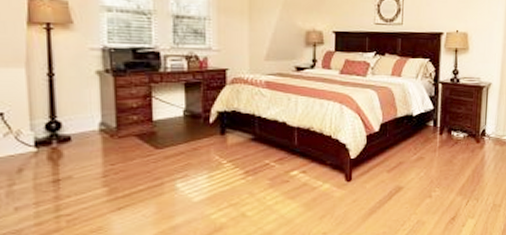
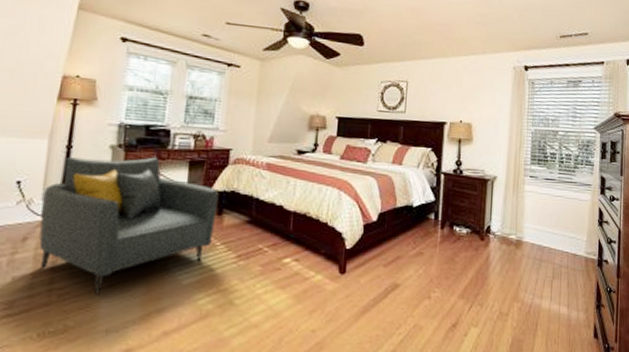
armchair: none [32,81,220,219] -> present [39,157,219,296]

